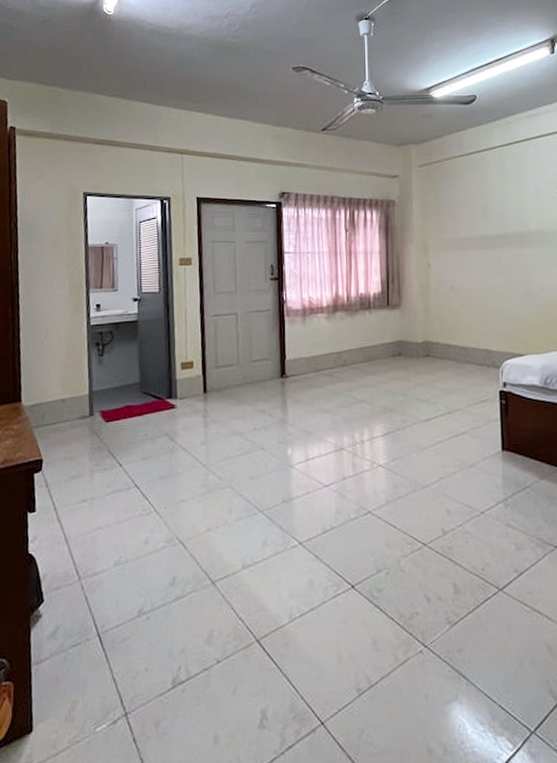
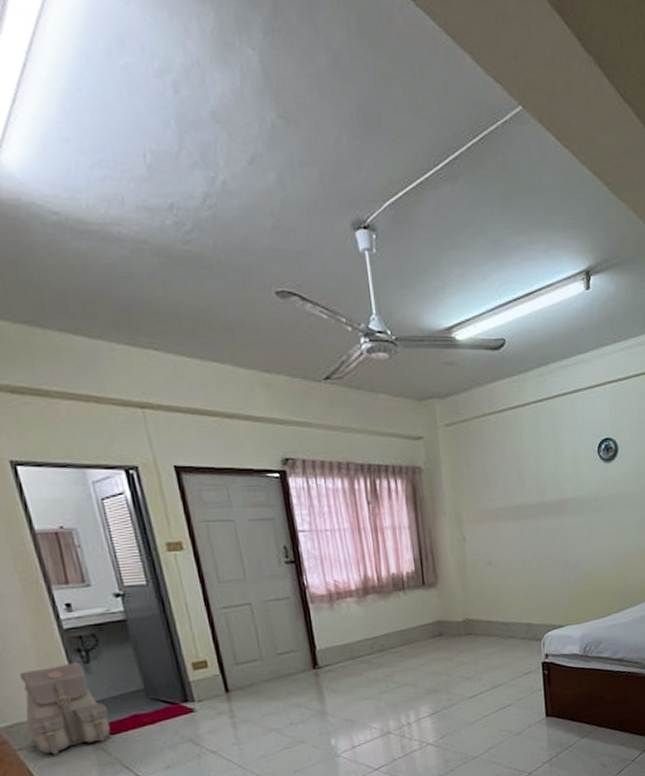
backpack: none [40,354,109,435] -> present [20,662,111,755]

